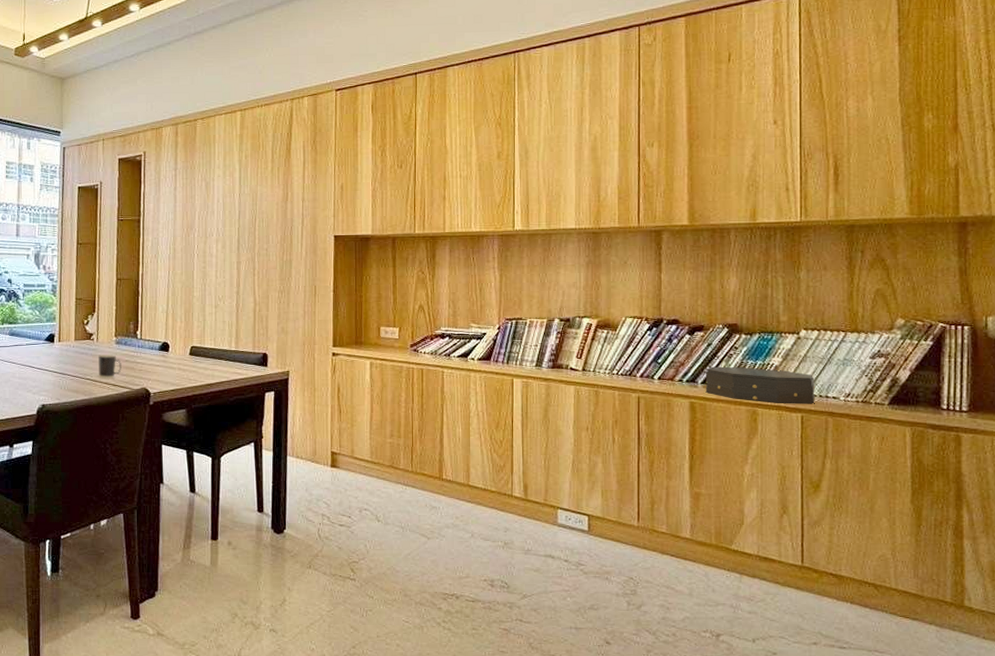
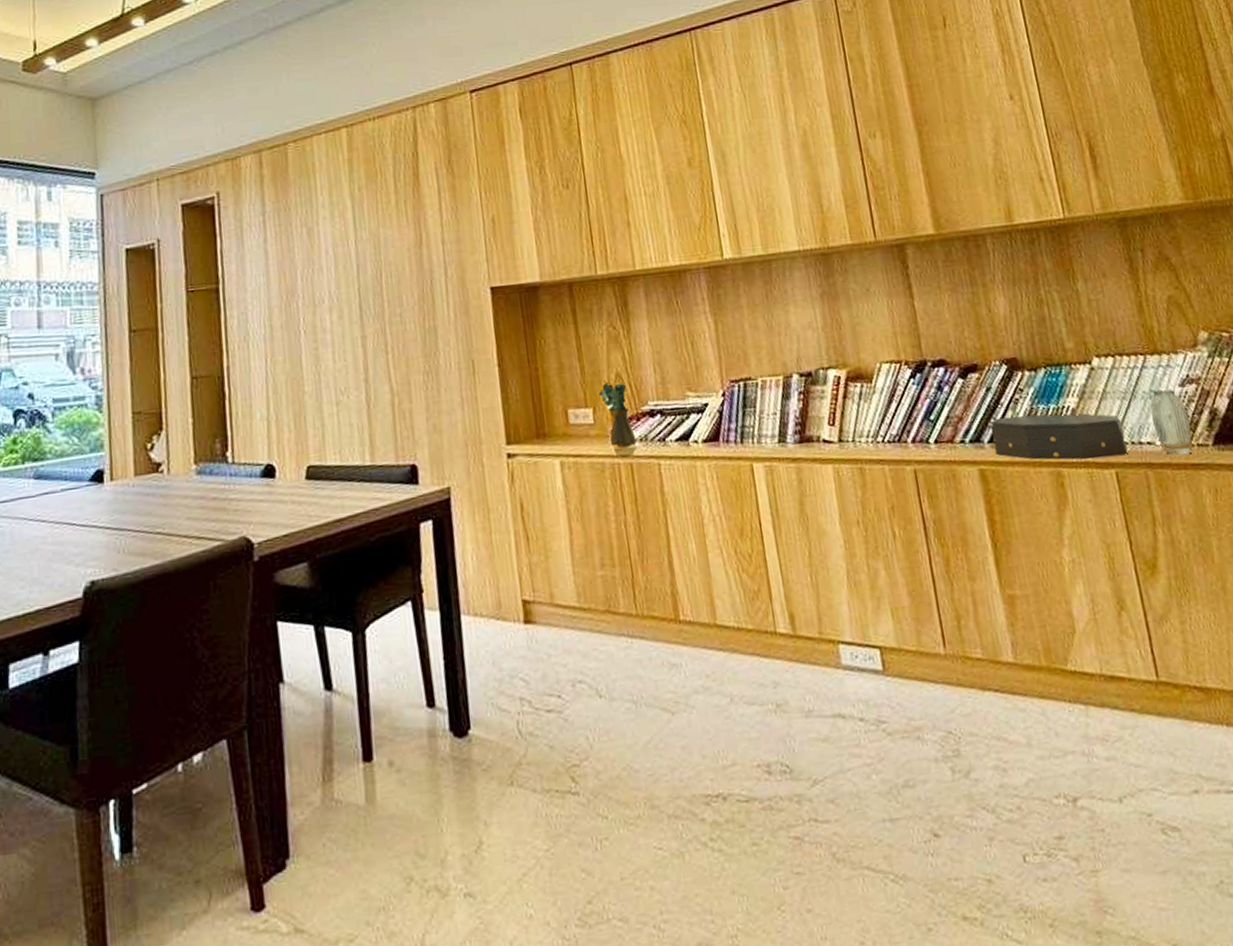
mug: present [97,355,122,379] -> none [170,491,208,530]
vase: none [405,309,428,363] -> present [598,380,637,457]
vase: none [840,360,873,409] -> present [1150,389,1193,455]

